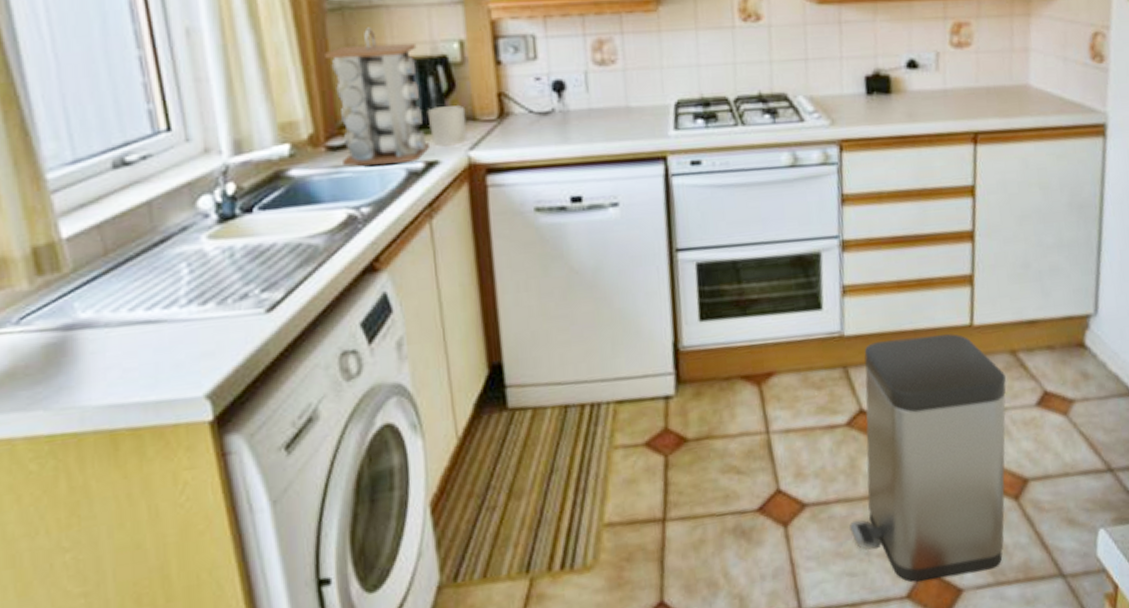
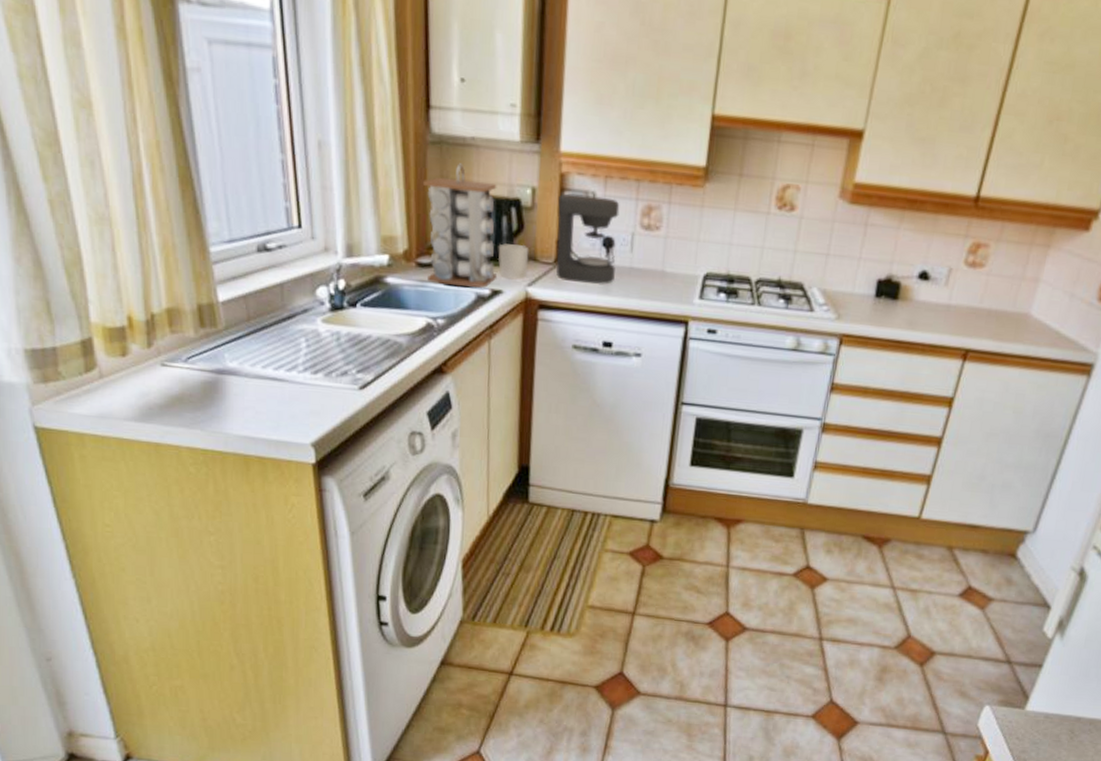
coffee maker: none [492,37,573,137] -> present [556,193,620,285]
pedal bin: present [850,334,1006,582] -> none [778,514,938,713]

